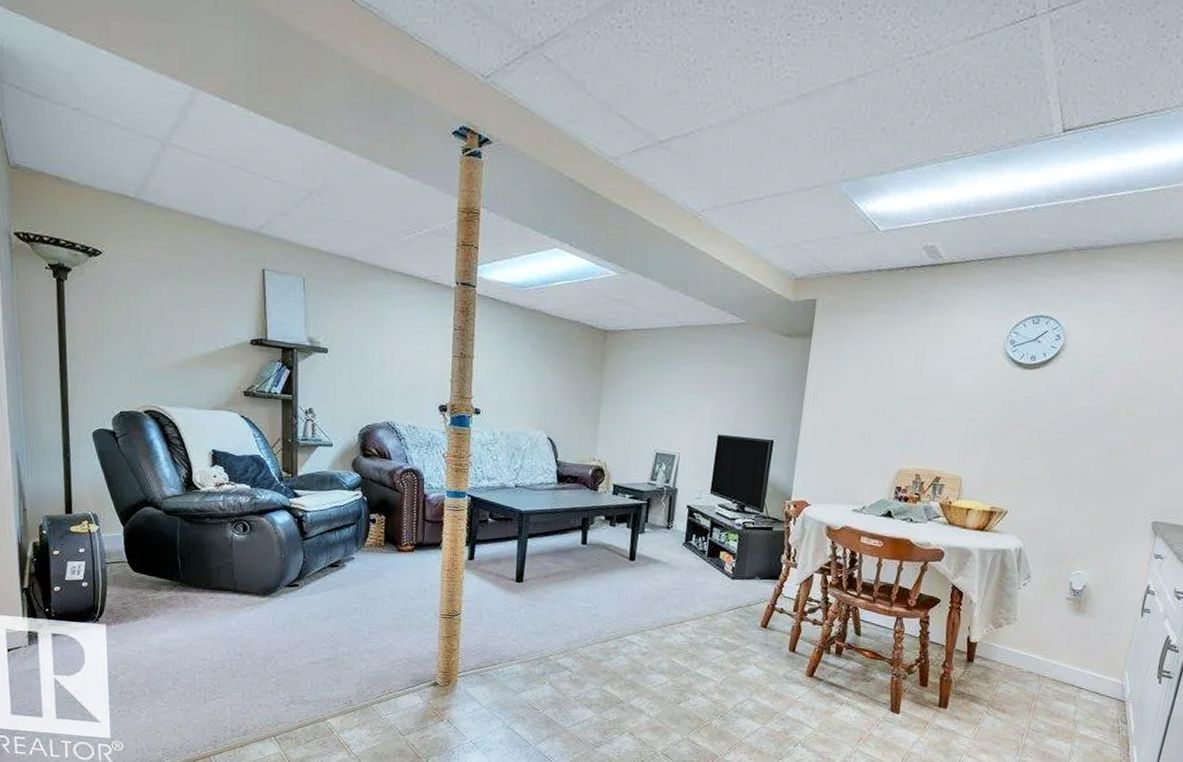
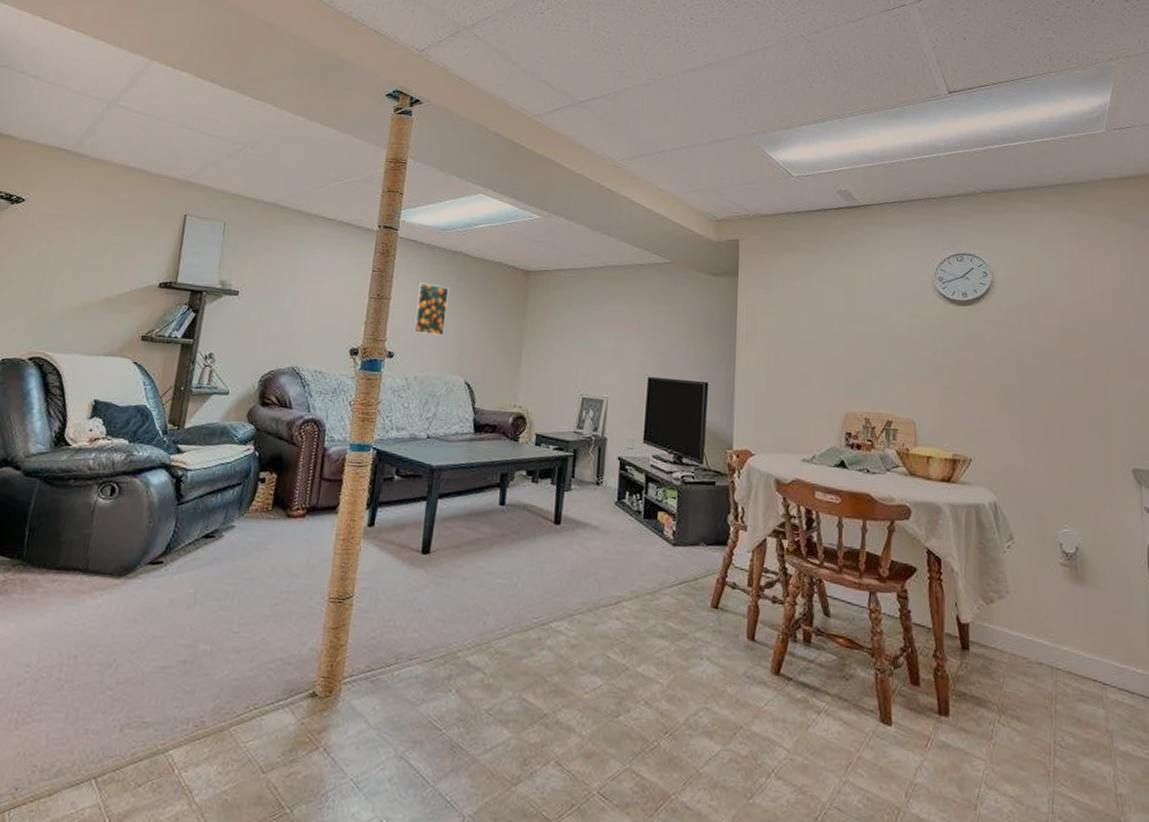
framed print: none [496,341,529,395] -> present [412,282,449,336]

